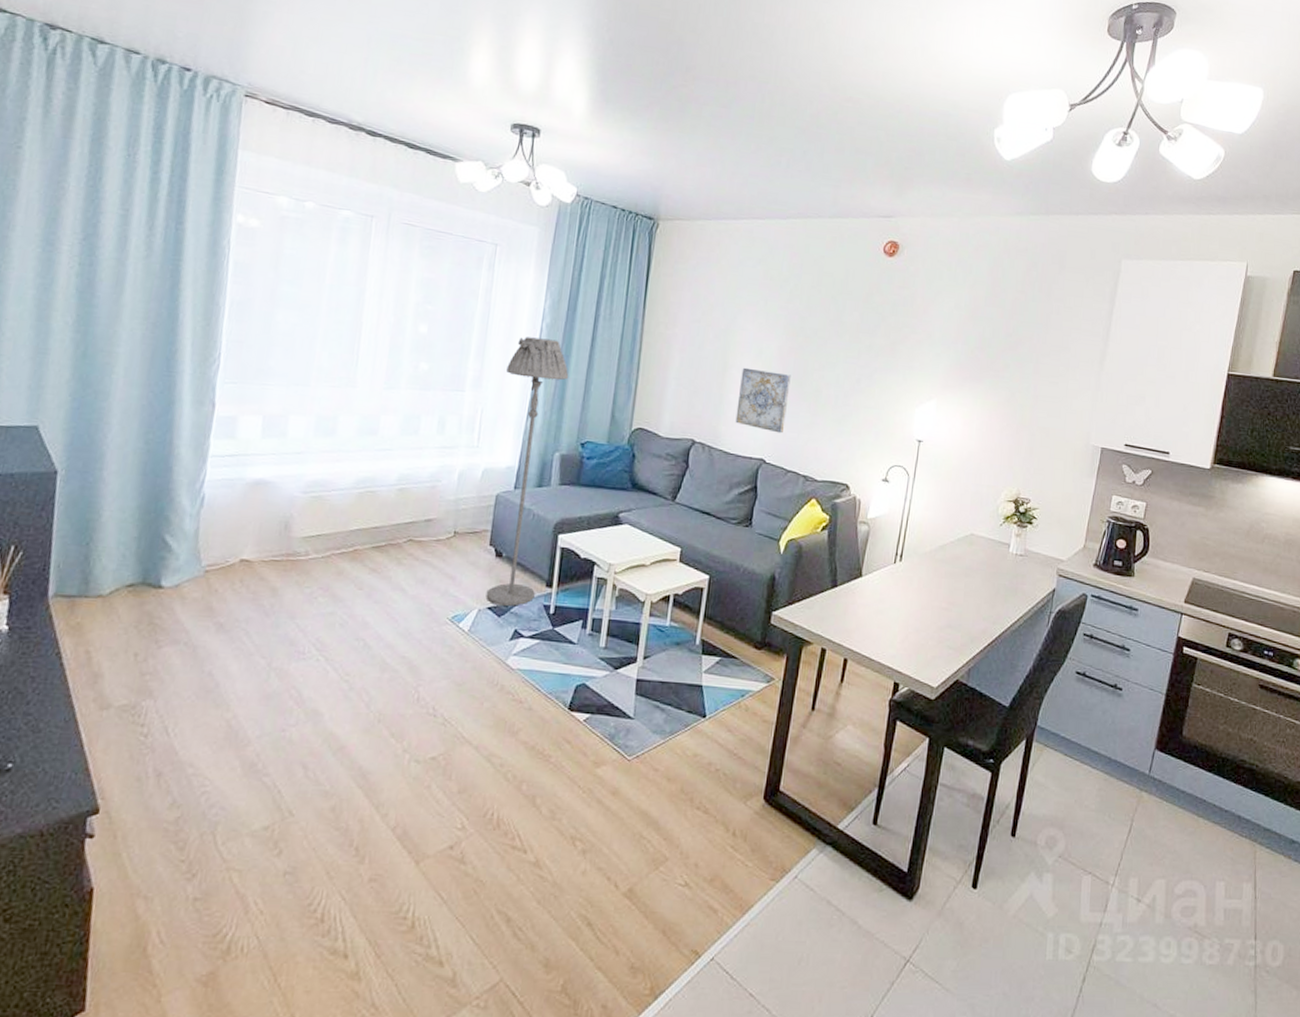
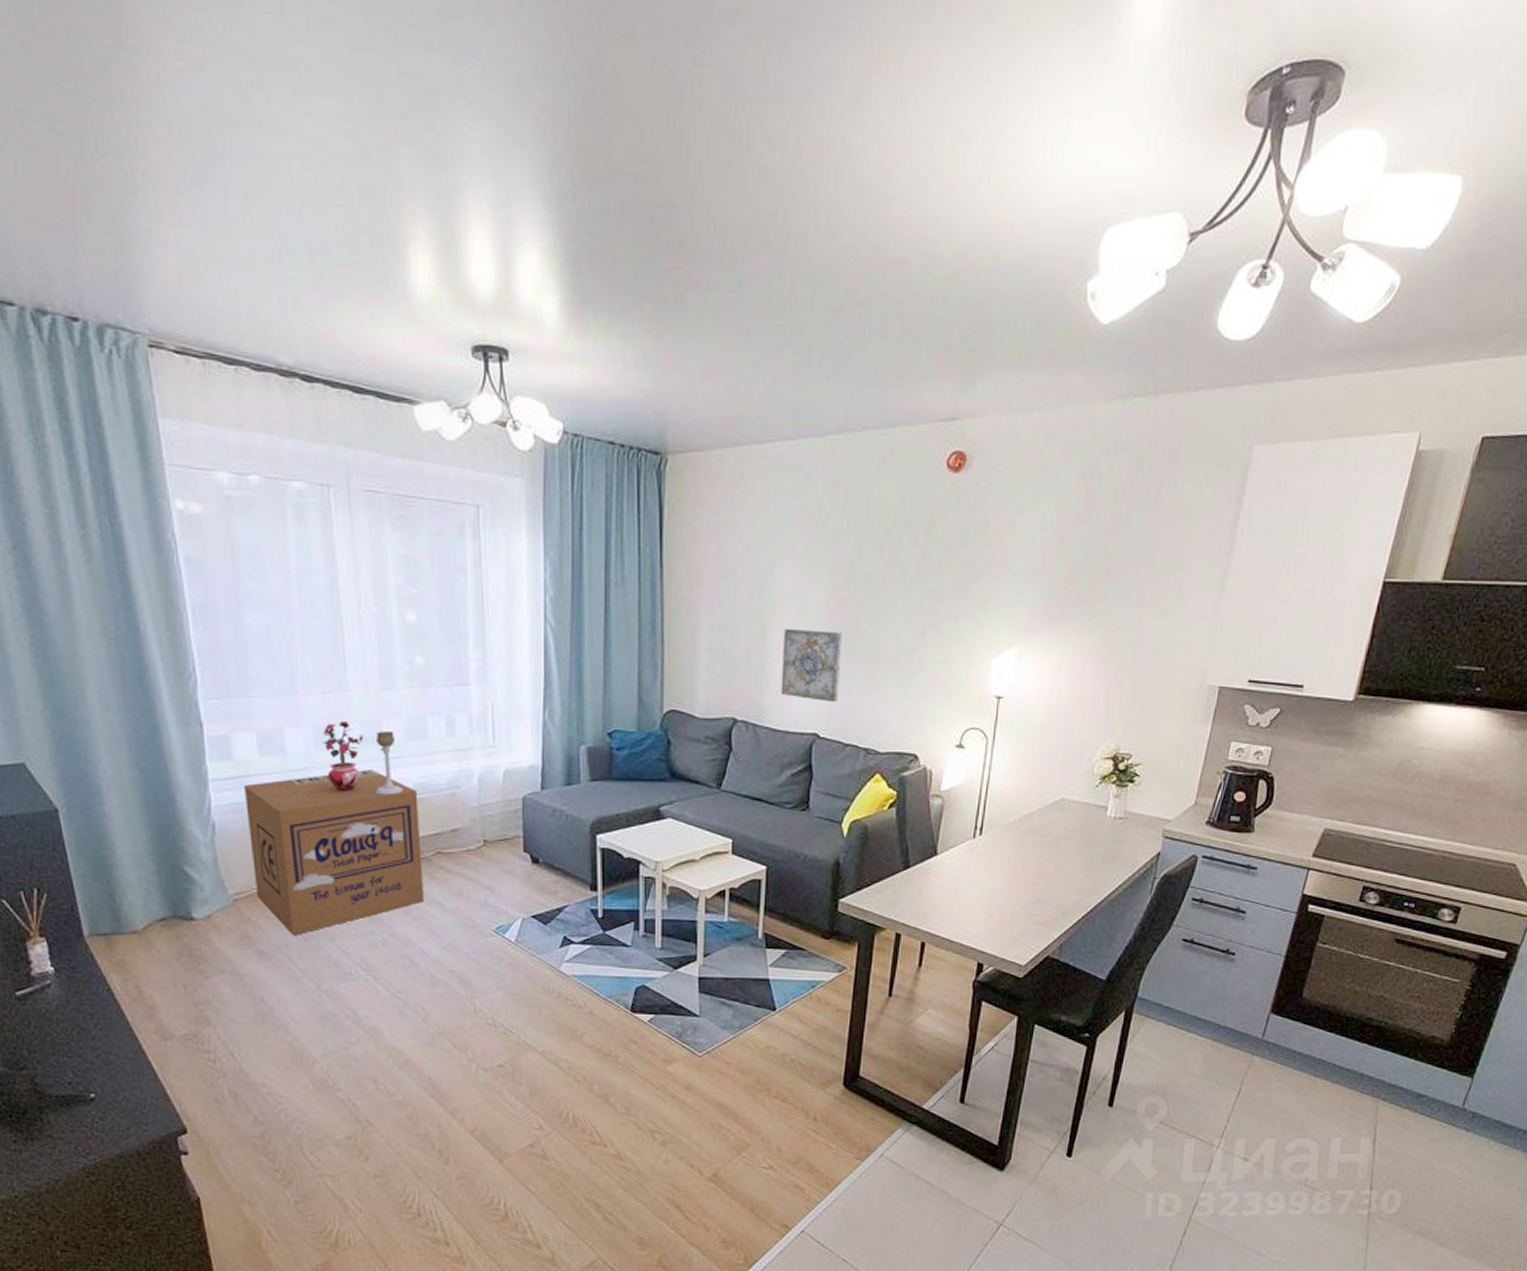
cardboard box: none [228,458,401,610] -> present [244,770,424,935]
potted plant: none [320,413,362,477] -> present [323,721,365,792]
candle holder: none [362,425,390,483] -> present [376,731,403,795]
floor lamp: present [486,337,569,606] -> none [513,615,584,913]

